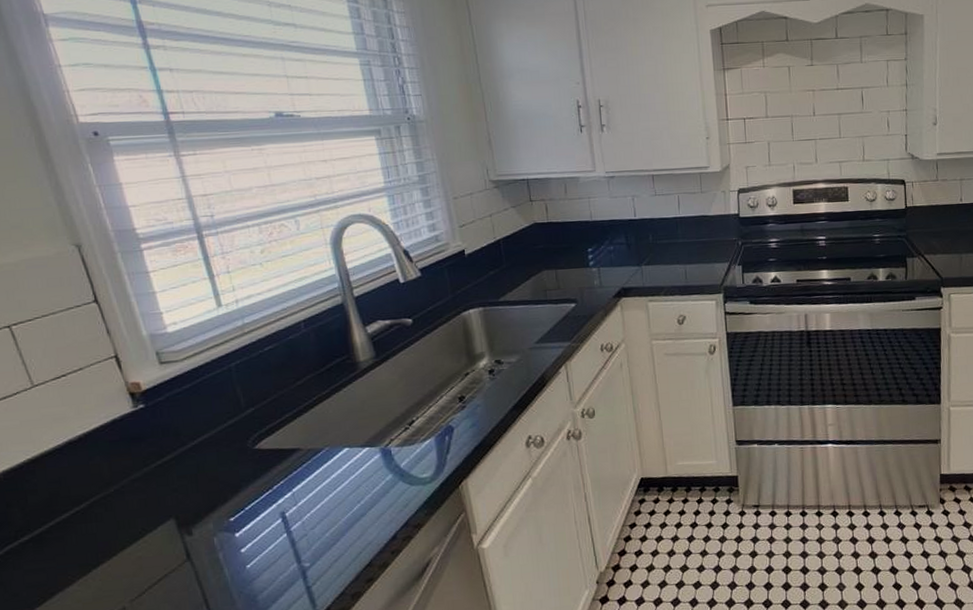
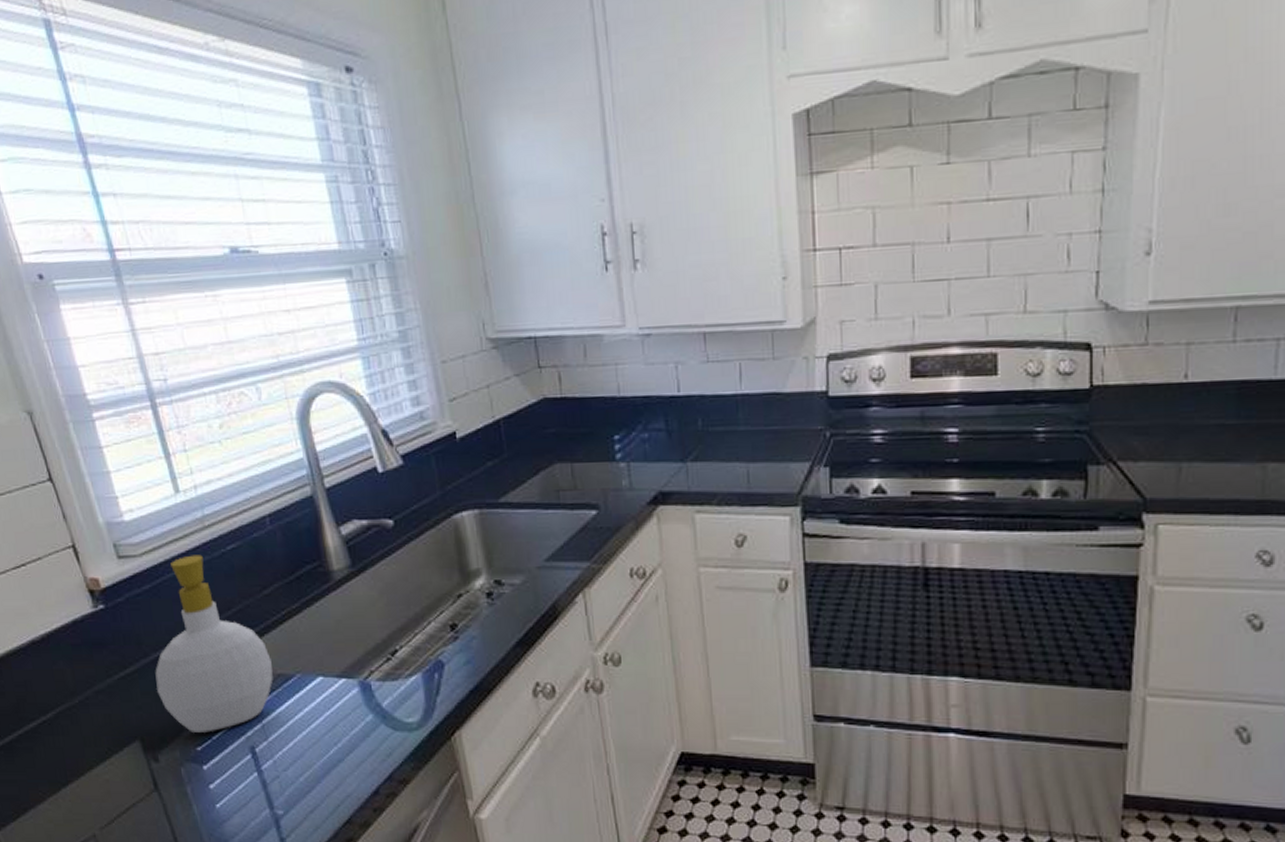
soap bottle: none [192,356,304,506] -> present [155,555,273,733]

